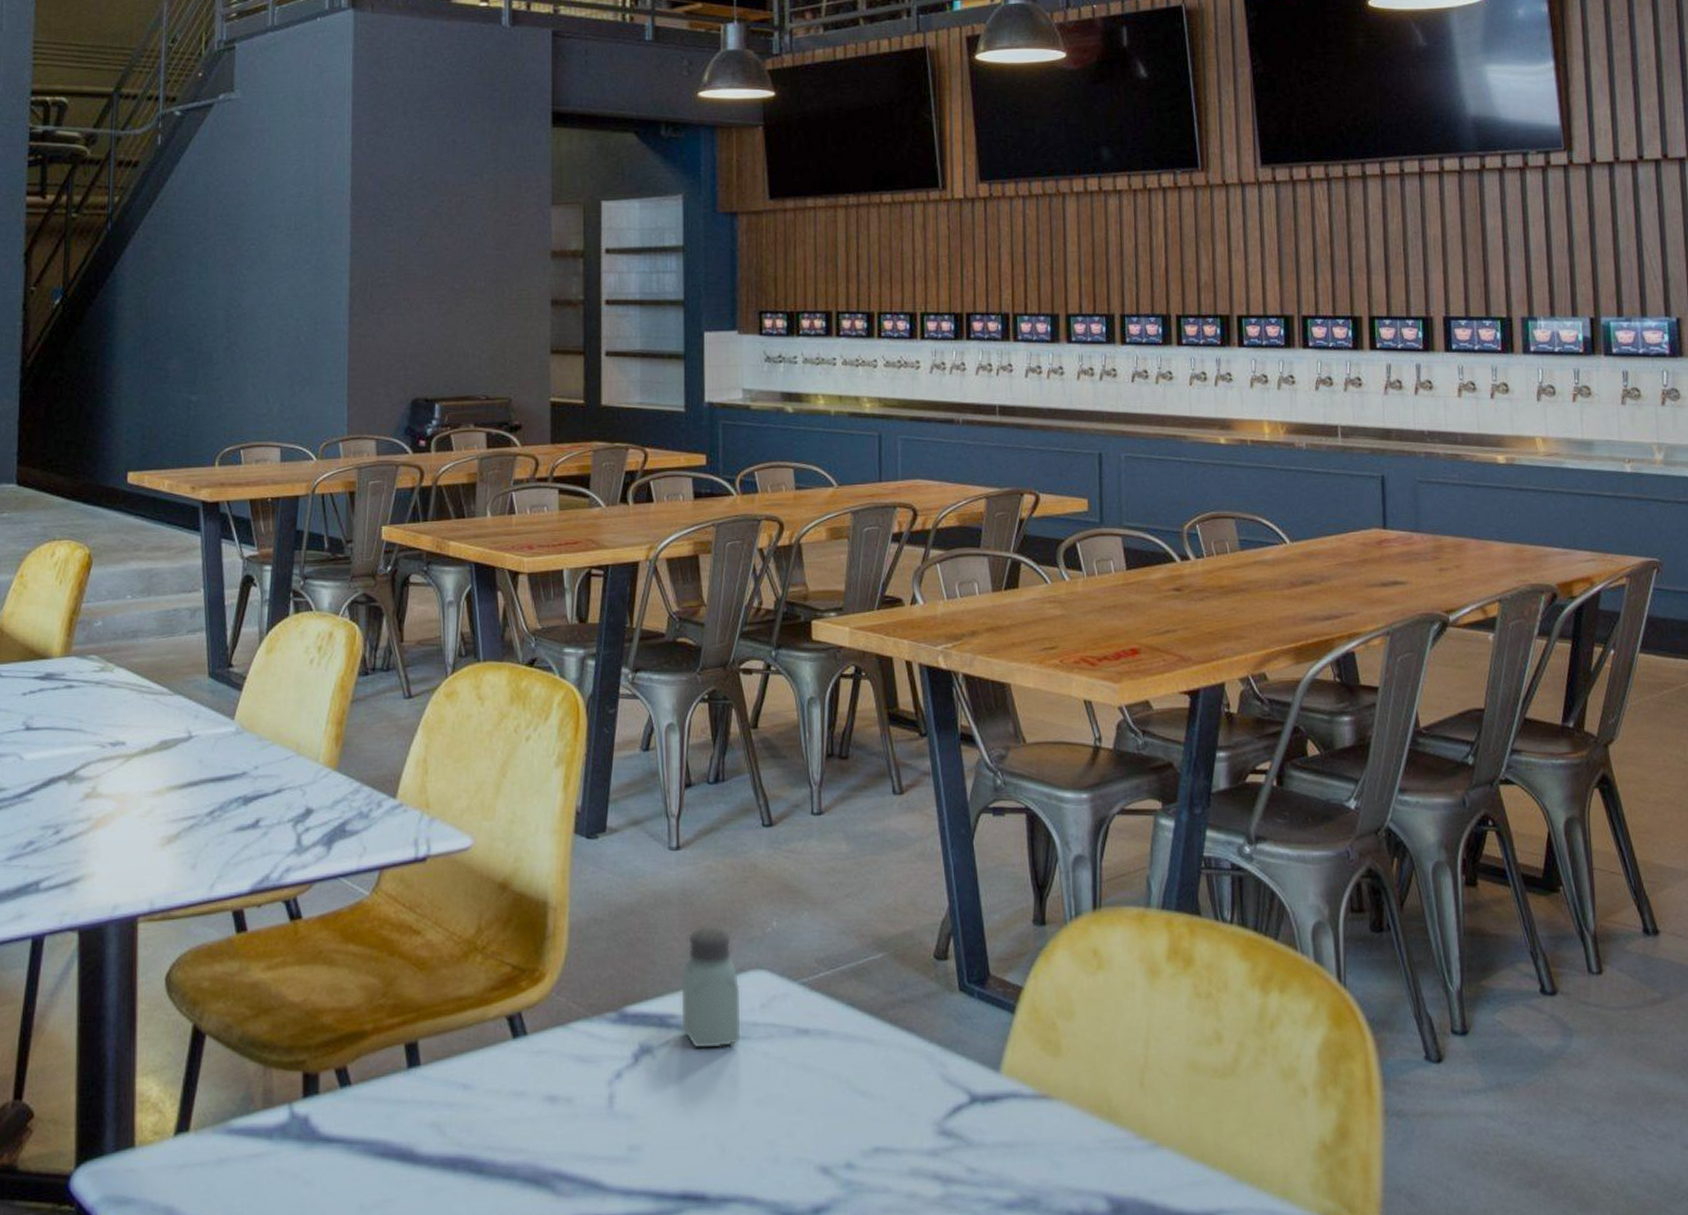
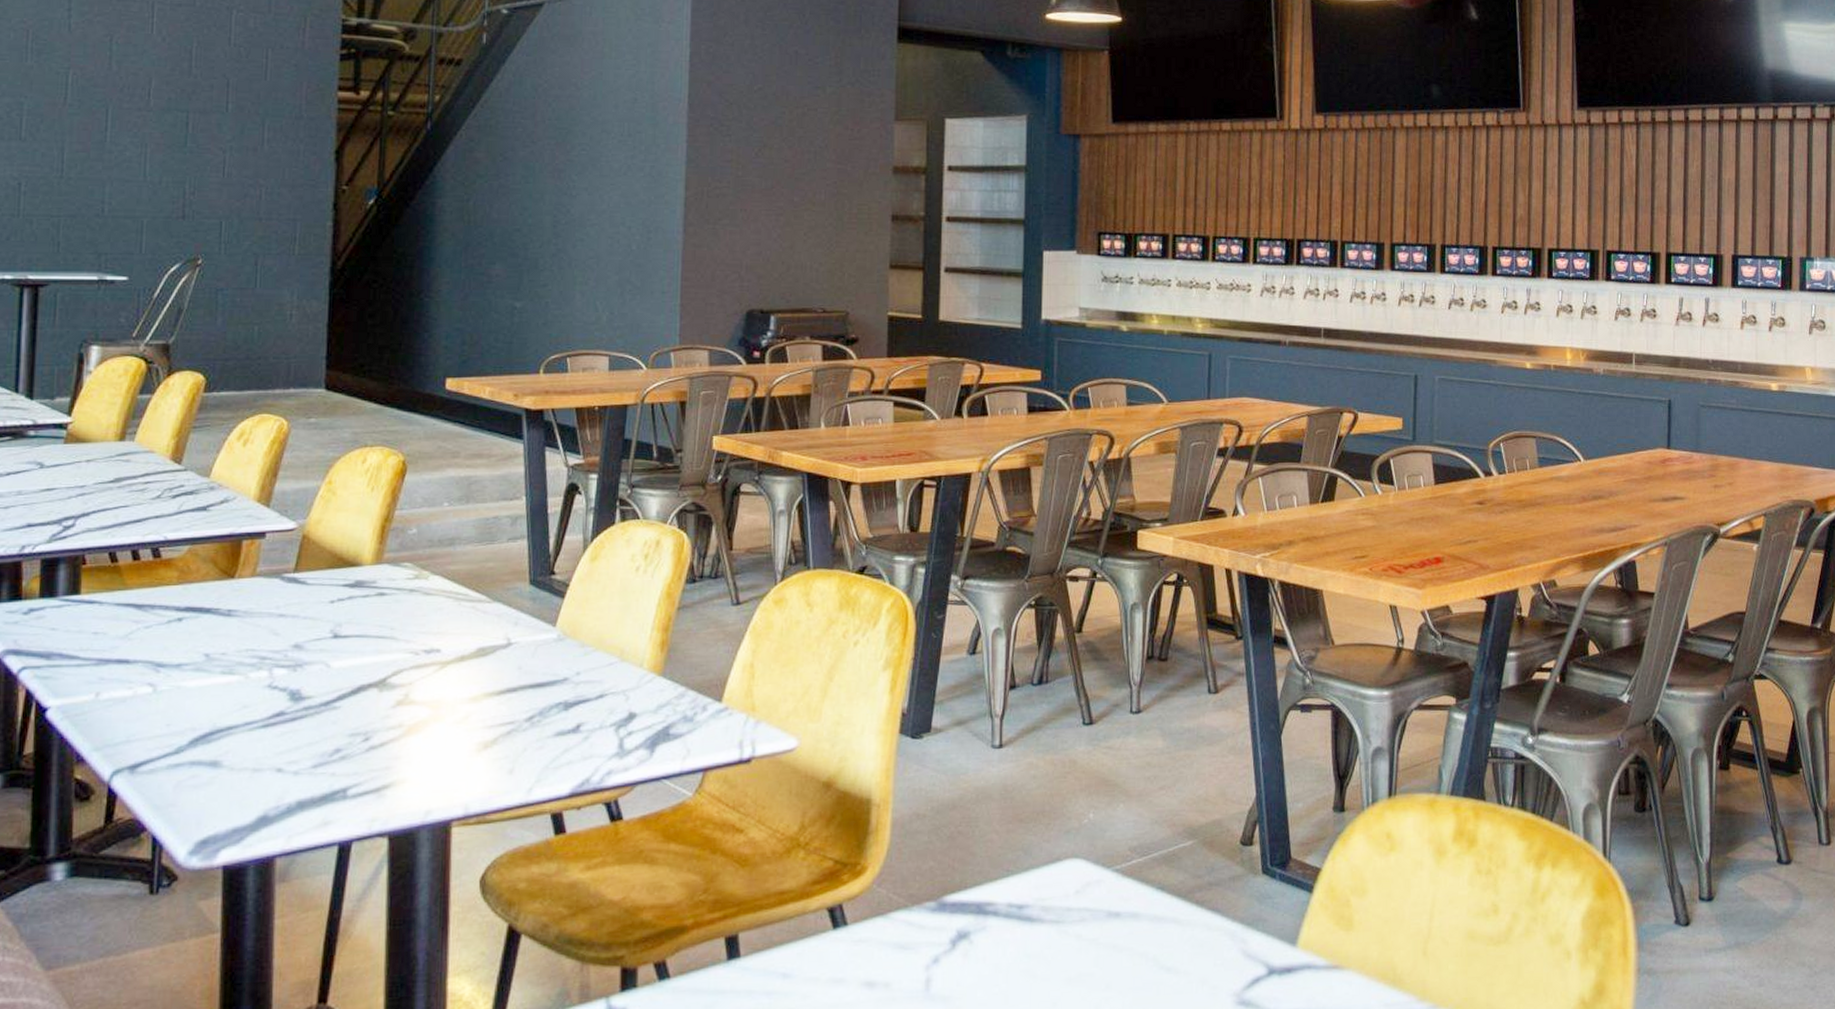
saltshaker: present [681,926,740,1048] -> none [998,818,1056,933]

